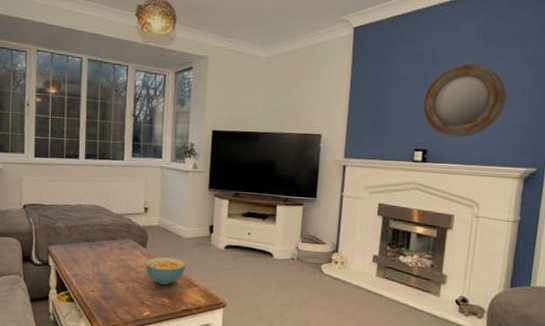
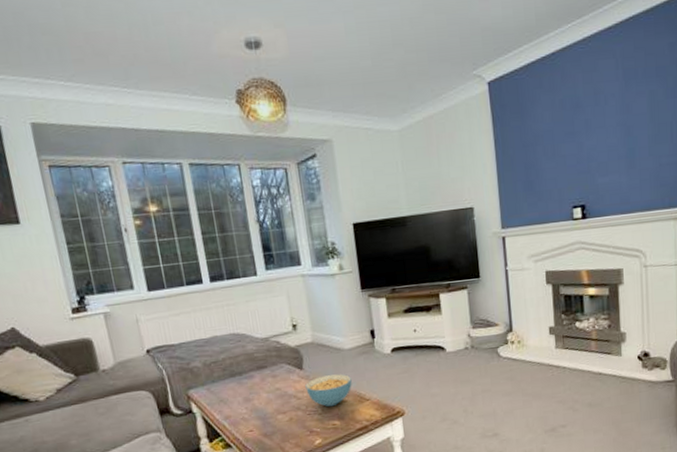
home mirror: present [422,63,507,138] -> none [572,104,656,187]

